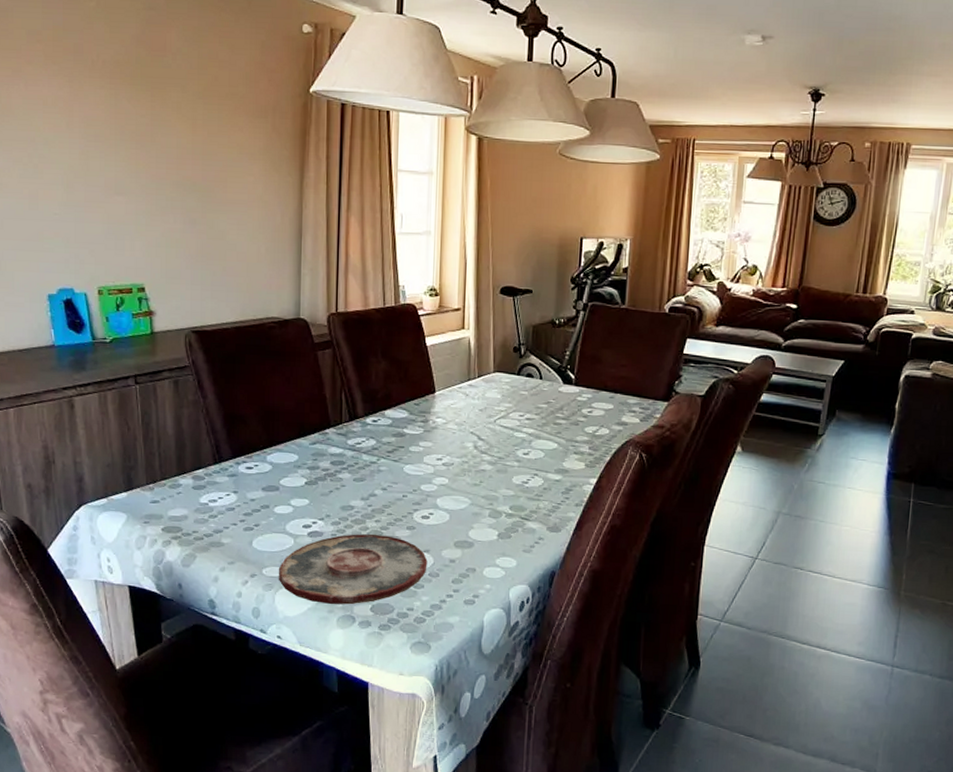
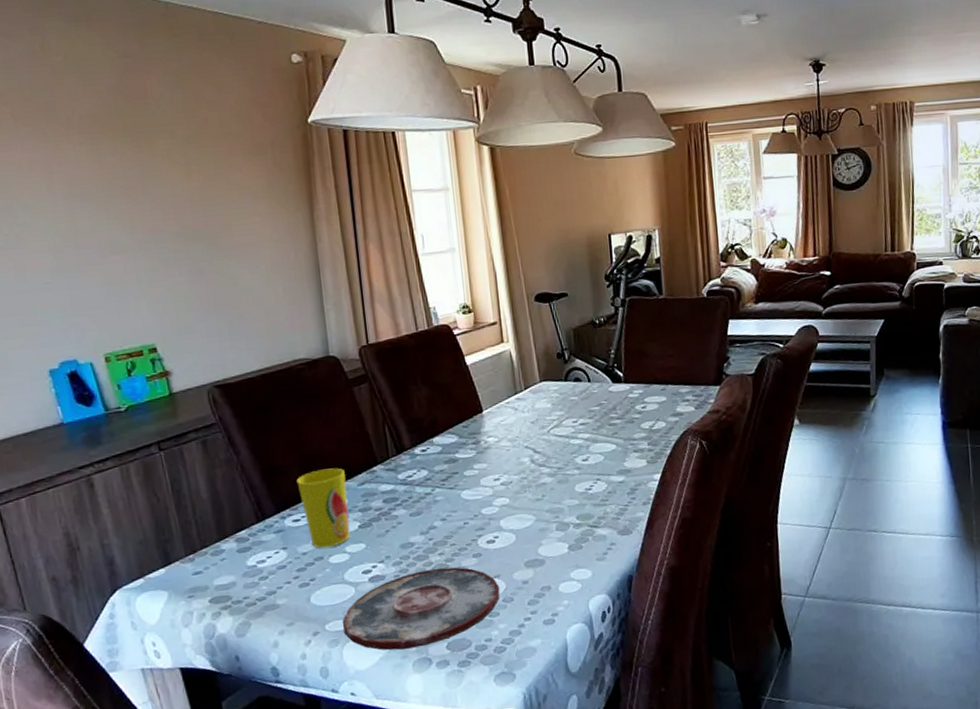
cup: none [254,424,299,498] -> present [296,468,351,548]

